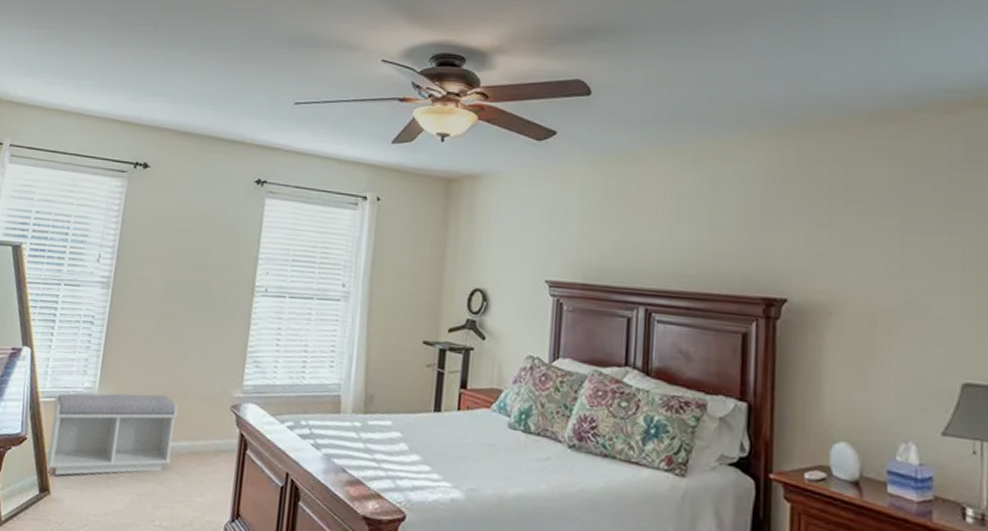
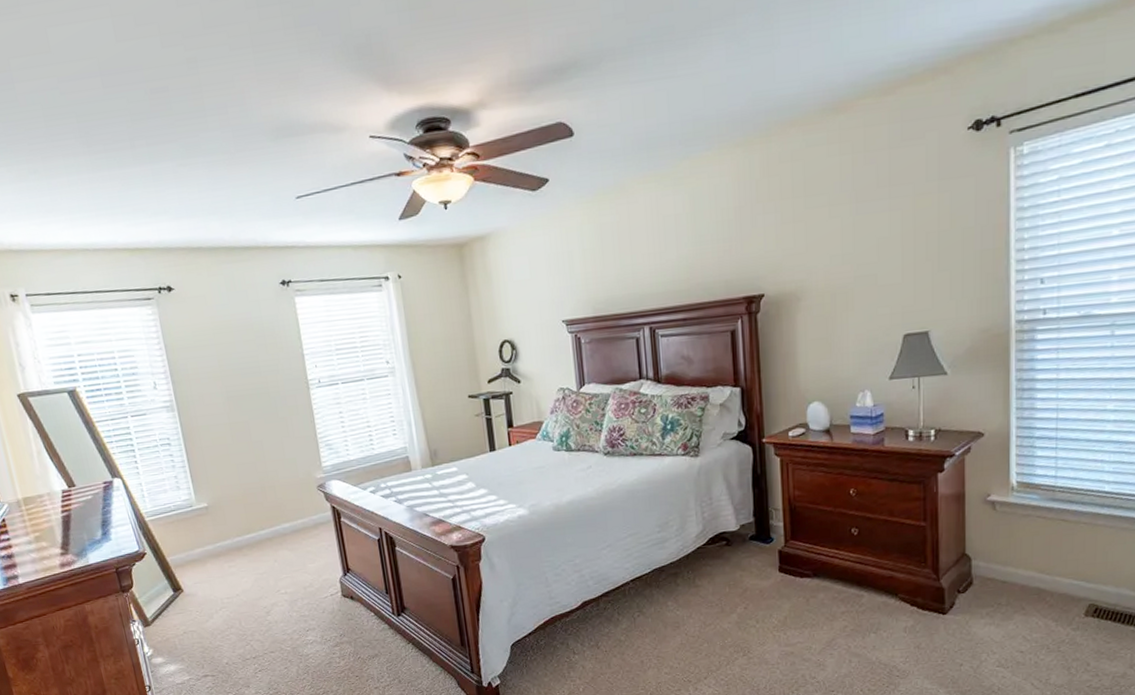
bench: present [46,393,178,476] -> none [158,491,279,576]

